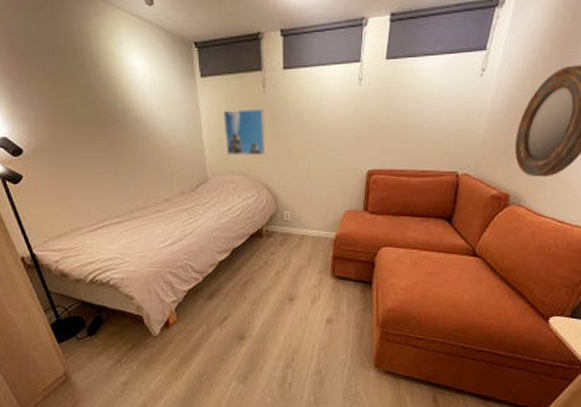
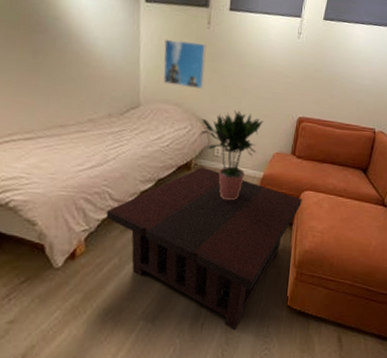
coffee table: none [190,233,380,391] -> present [106,167,302,331]
potted plant: none [268,172,331,264] -> present [200,110,264,201]

